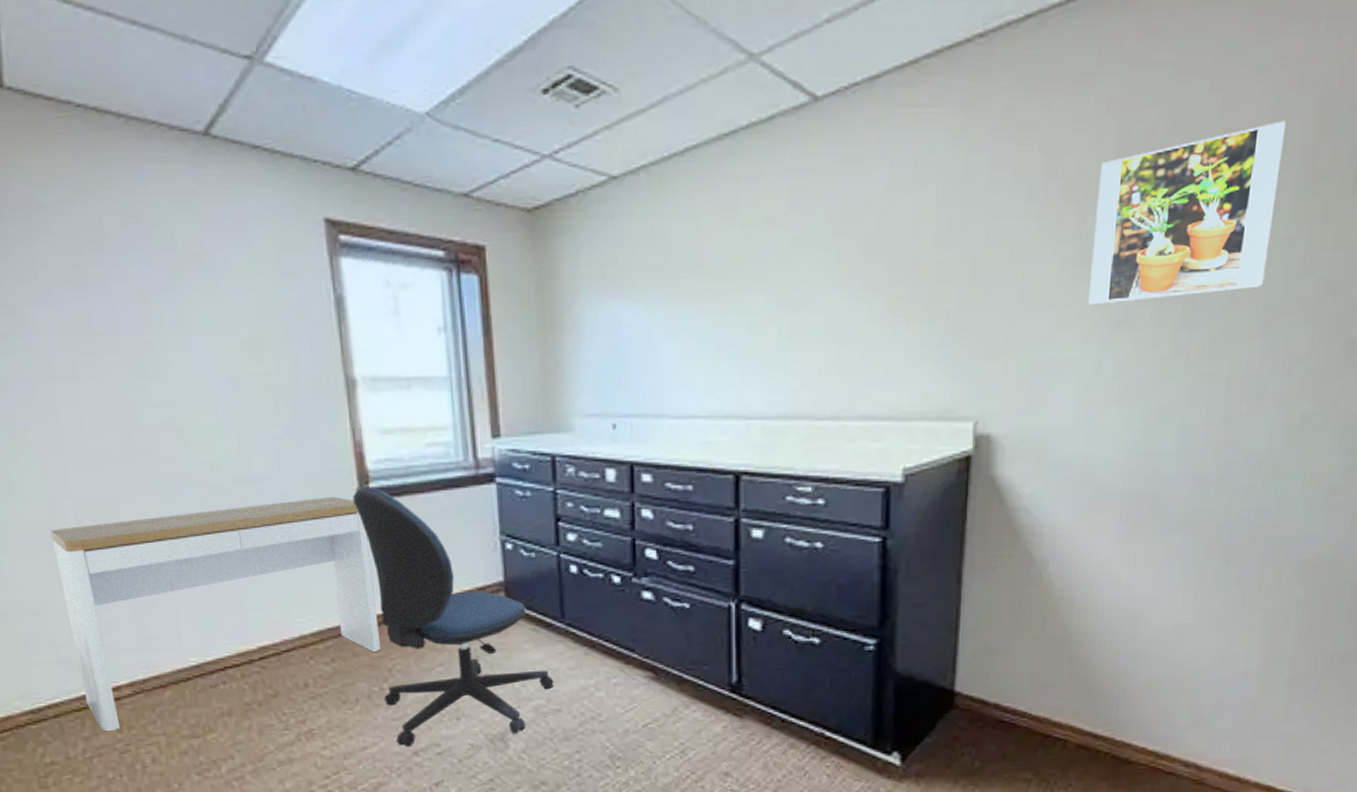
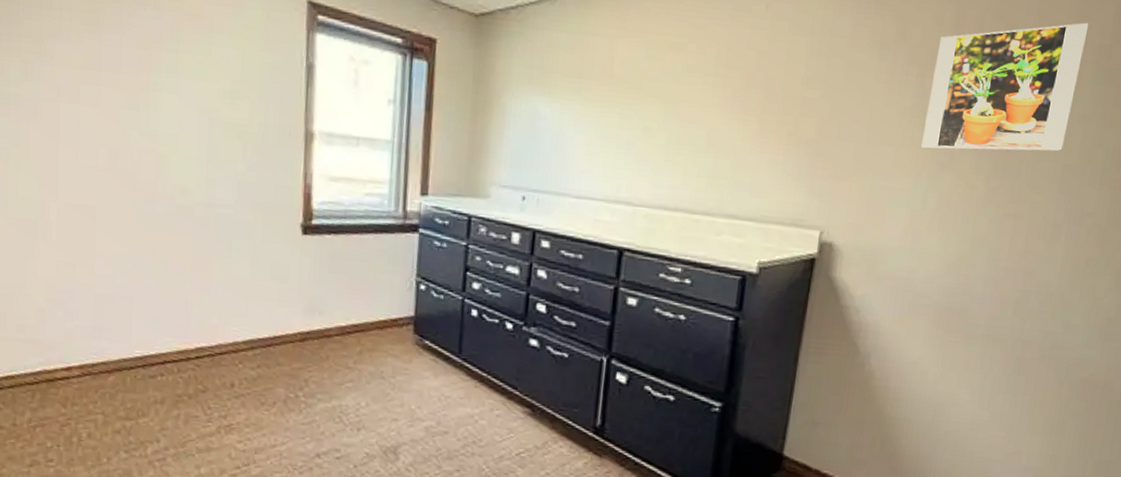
desk: present [50,496,380,731] -> none [34,226,305,405]
office chair: present [353,486,554,747] -> none [296,222,445,450]

